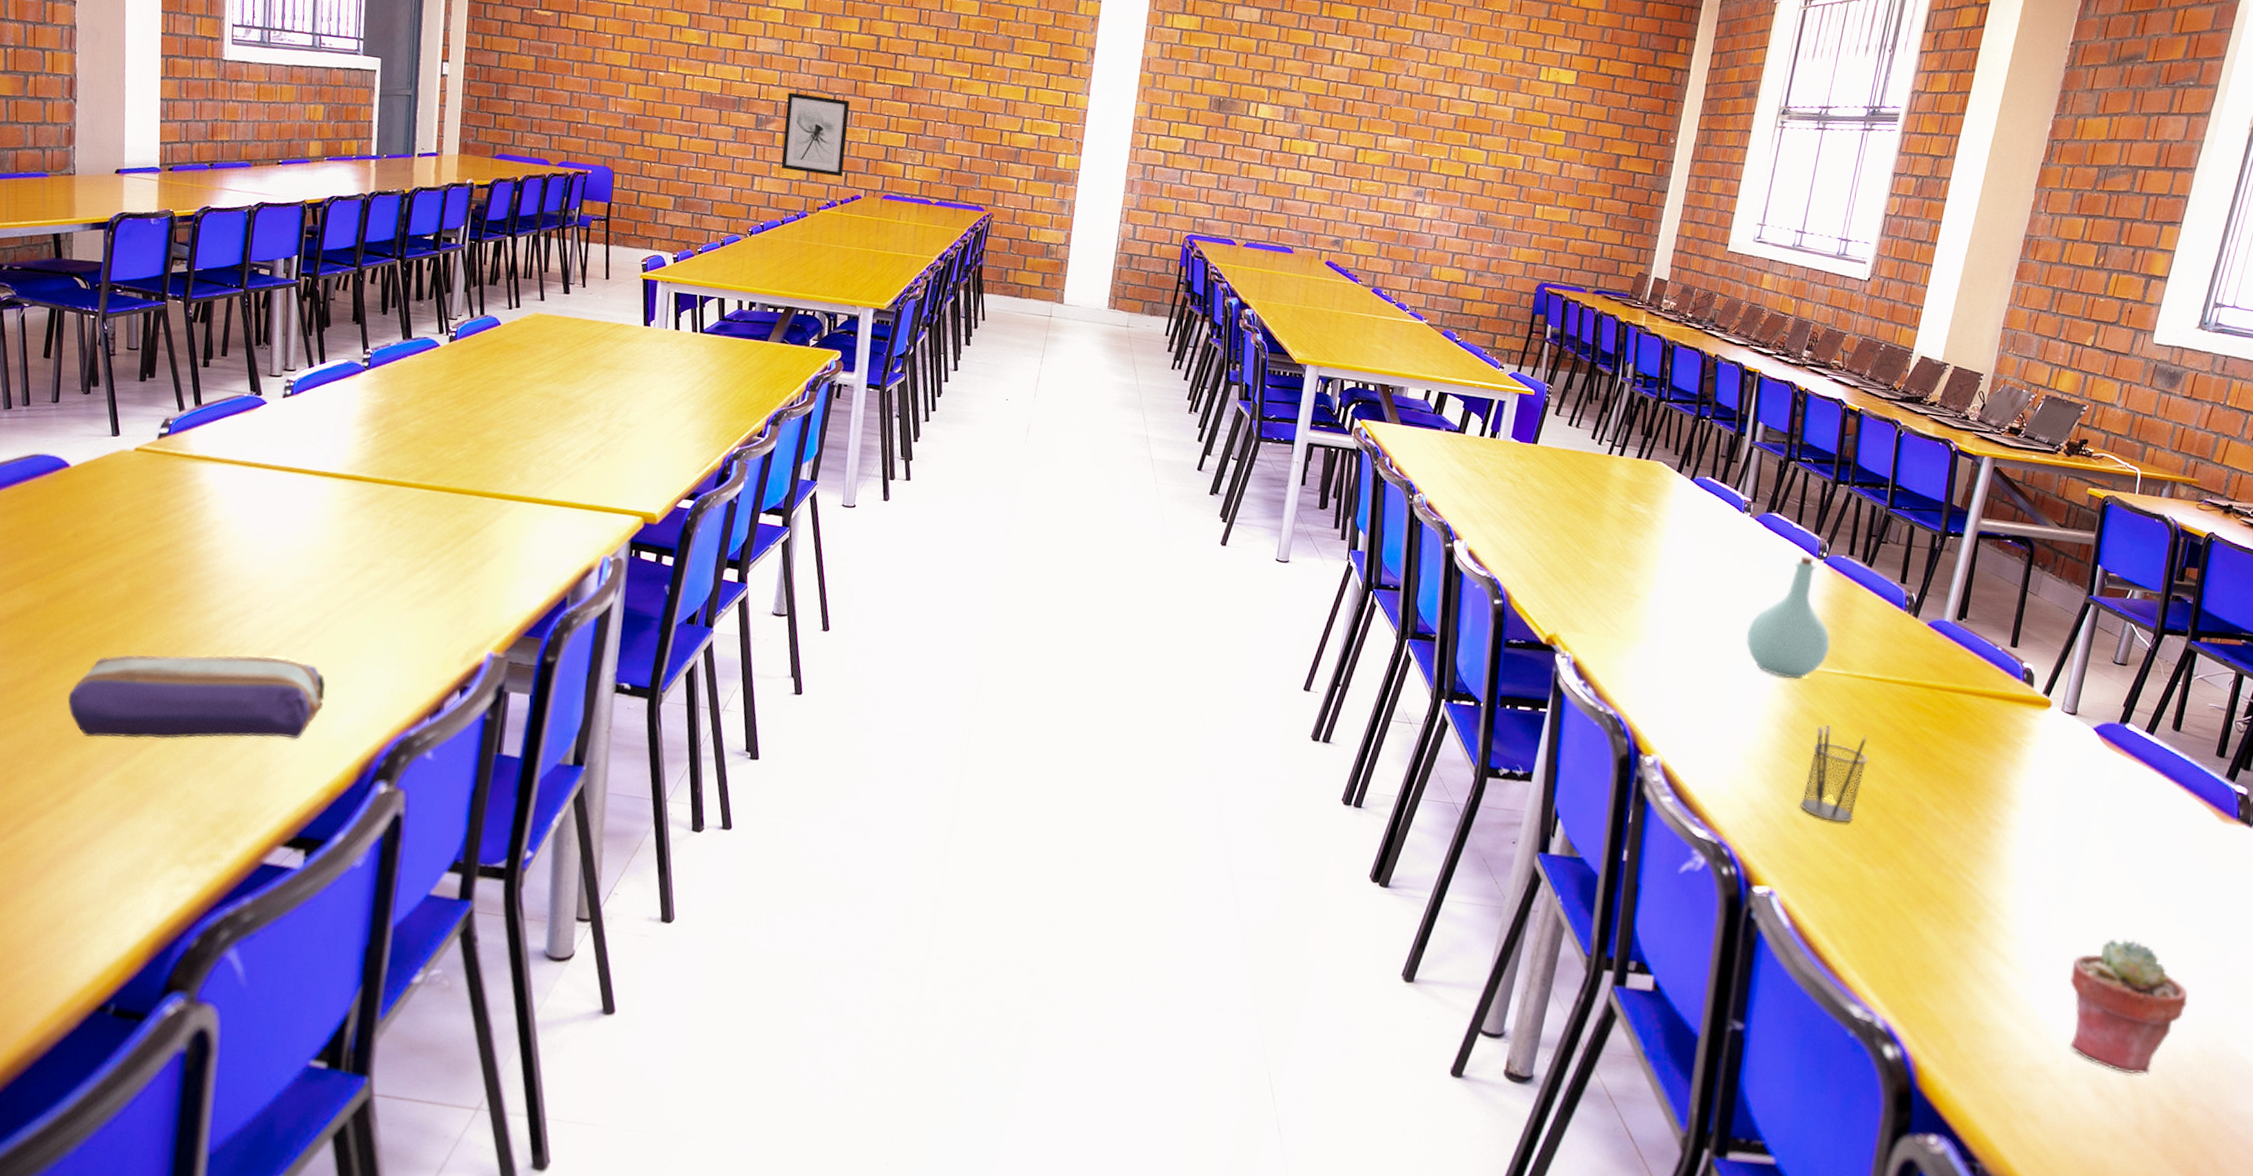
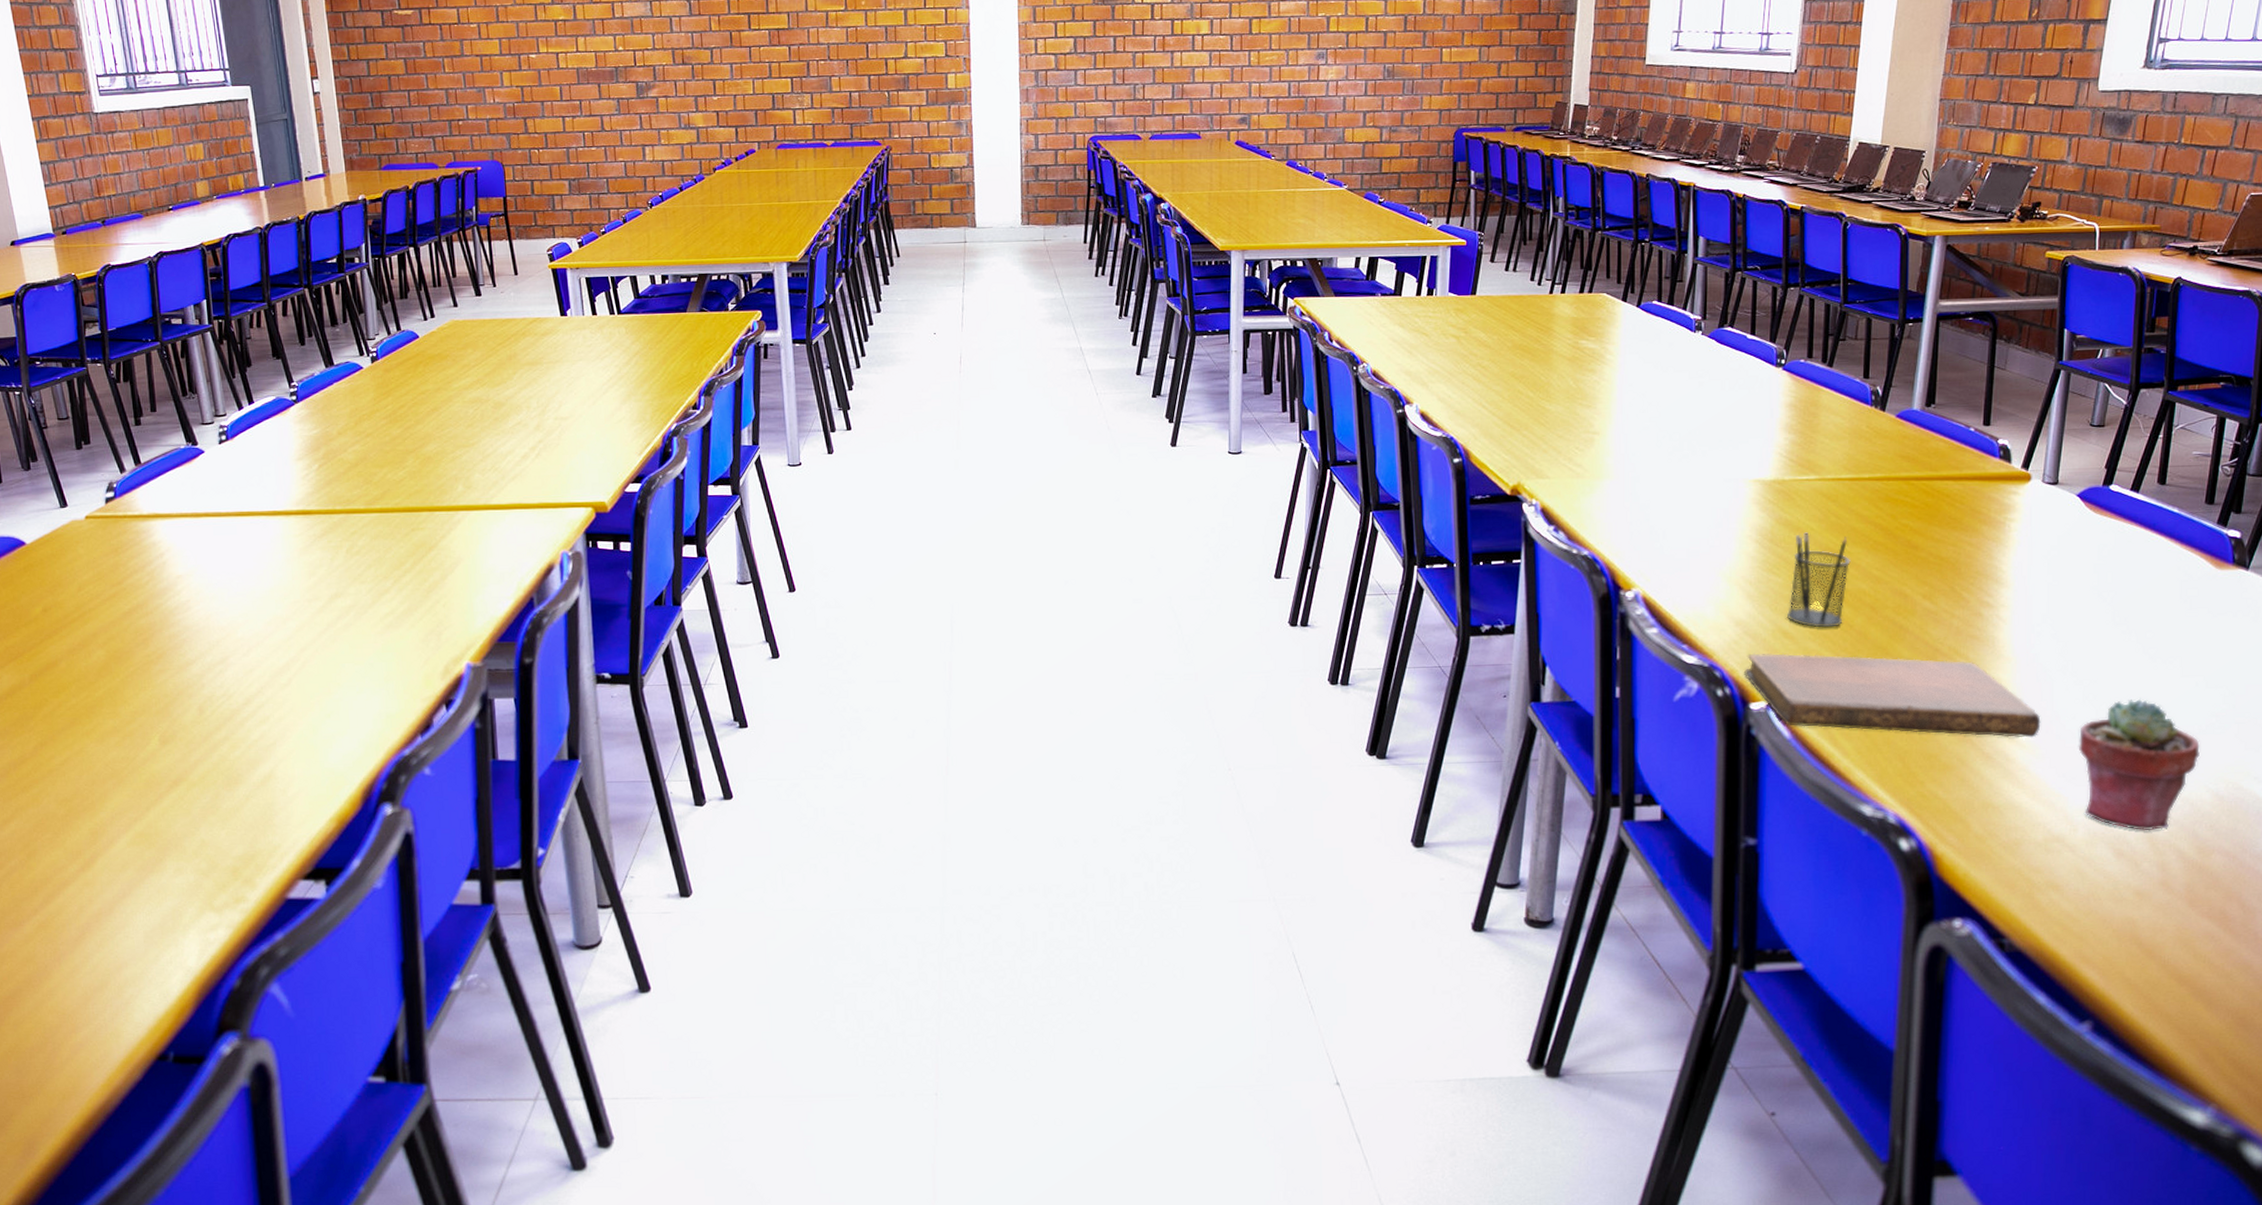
pencil case: present [68,654,325,739] -> none [69,699,316,803]
wall art: present [780,92,850,177] -> none [664,52,733,135]
bottle: present [1746,556,1831,679] -> none [1714,365,1800,492]
notebook: none [1751,837,2036,963] -> present [1744,653,2041,738]

